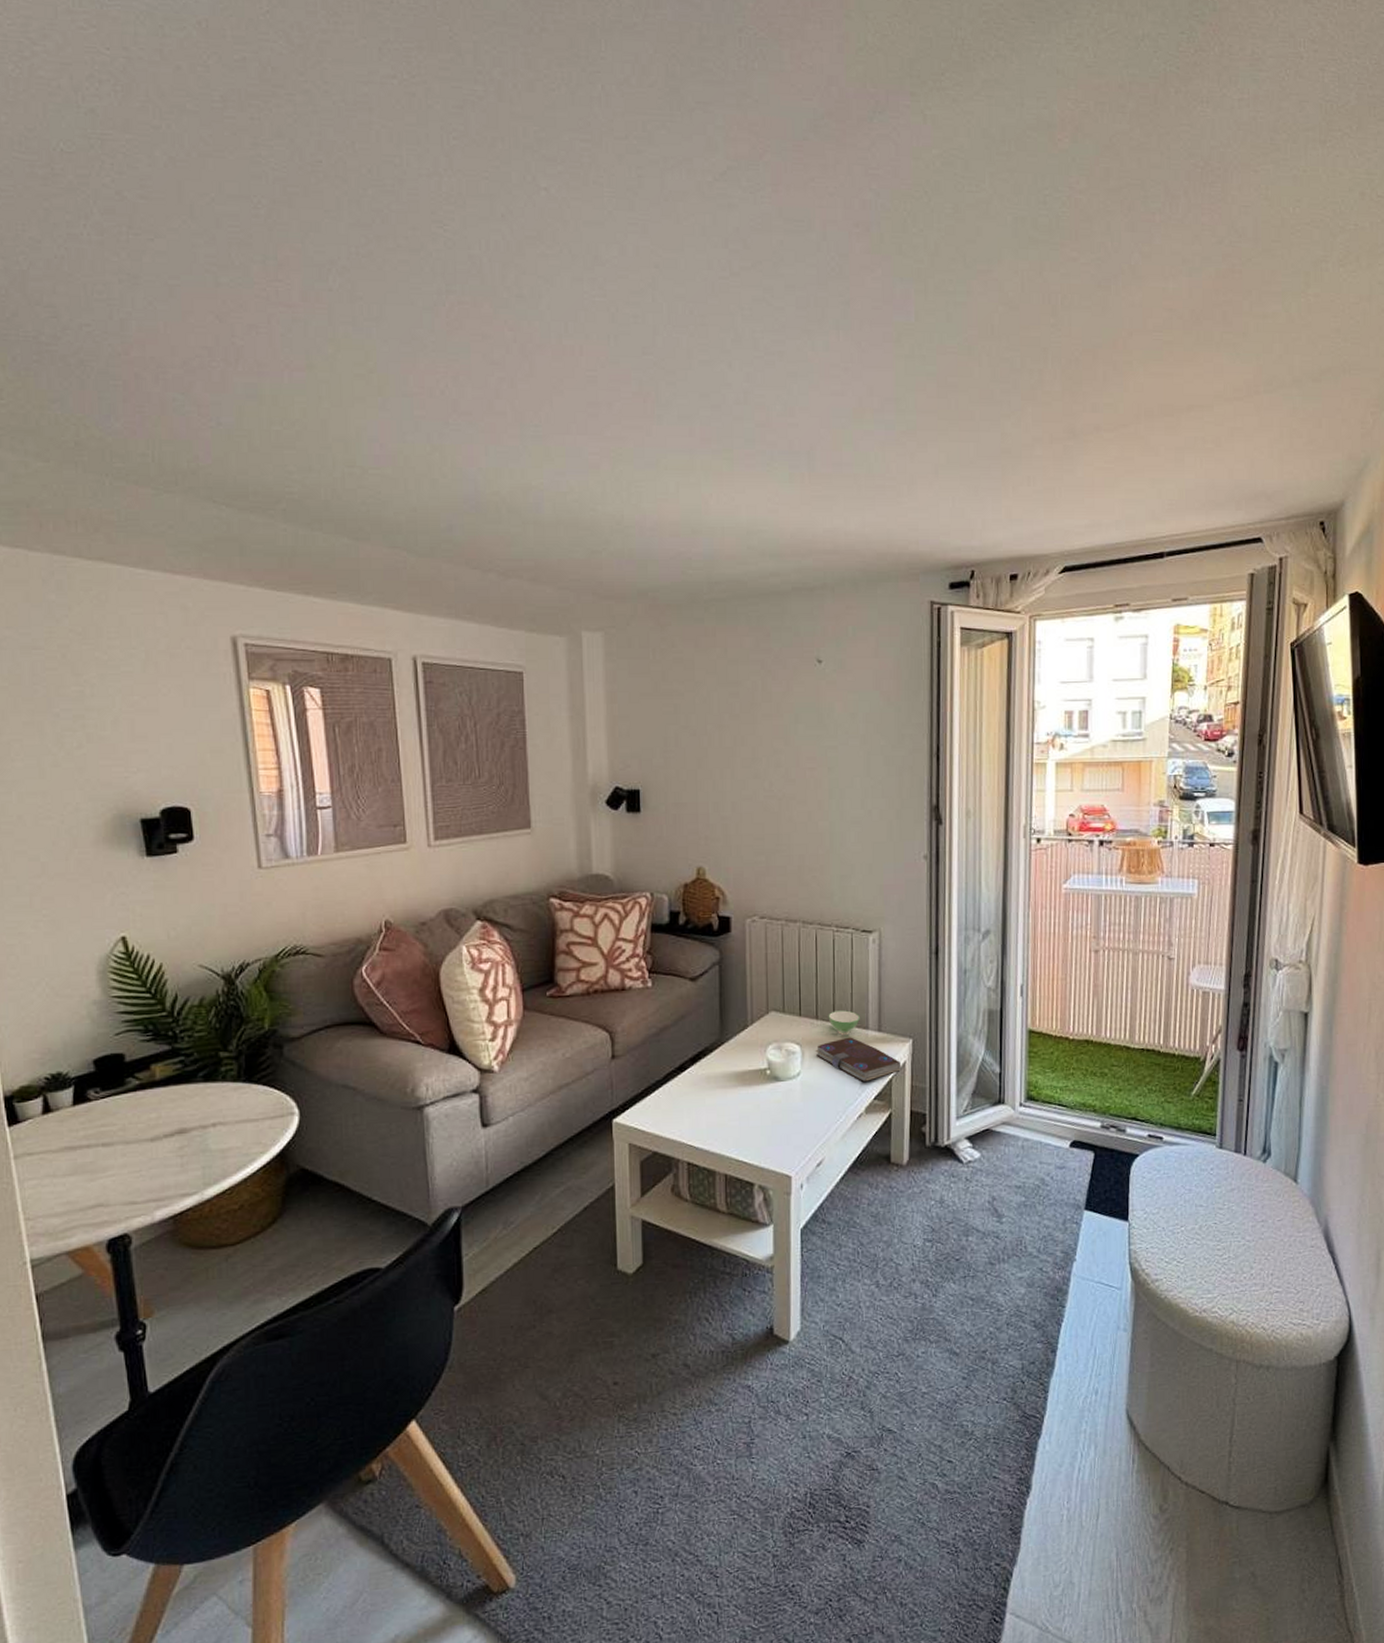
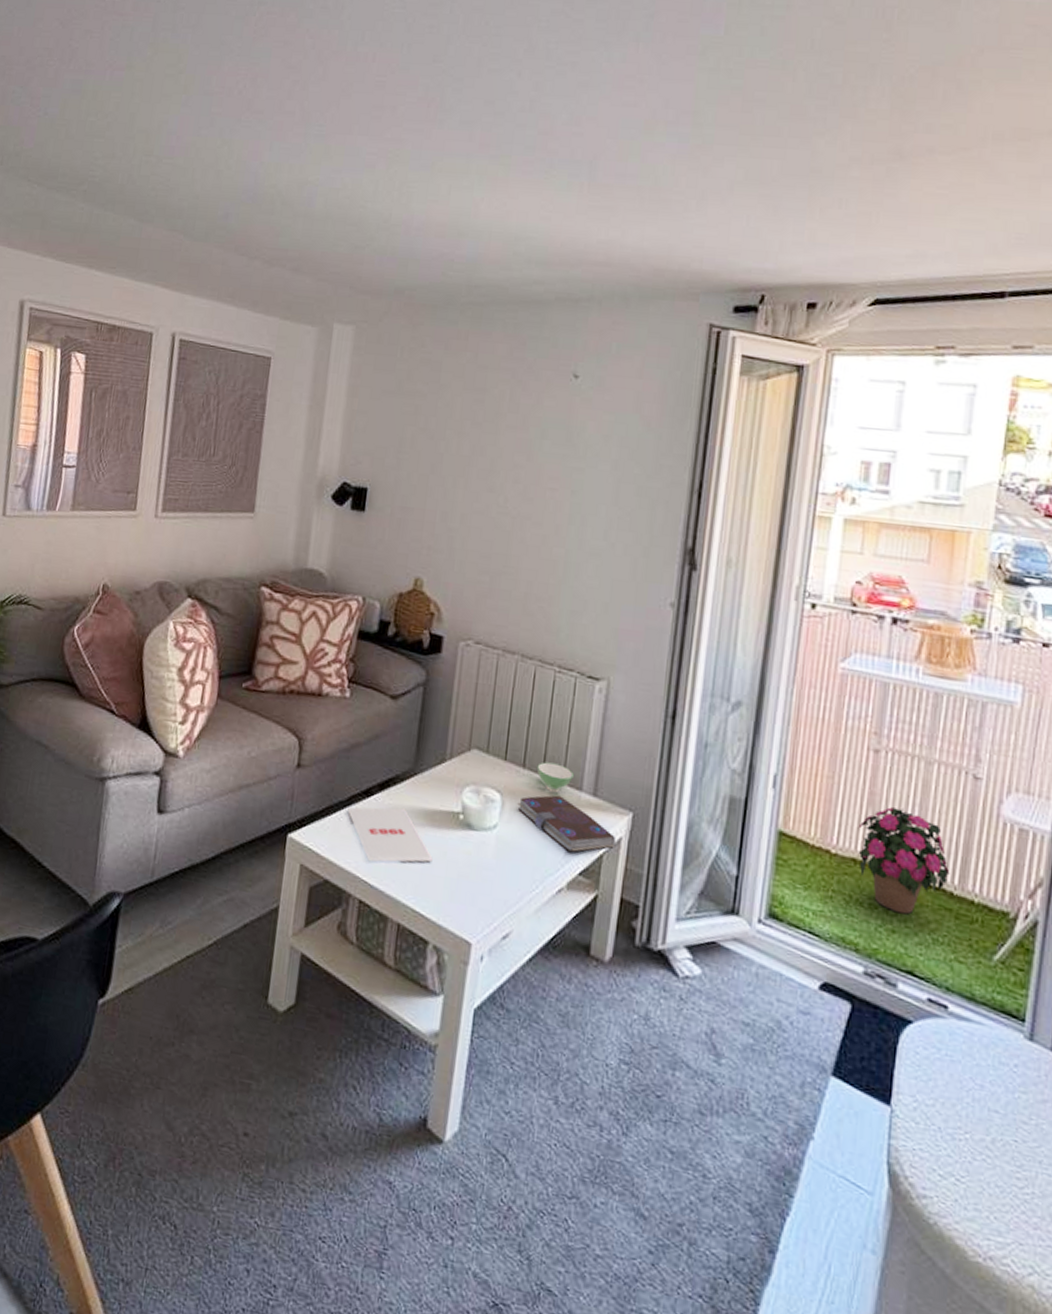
magazine: none [665,1075,748,1128] -> present [347,807,433,863]
potted flower: none [1088,992,1157,1075] -> present [856,807,950,915]

